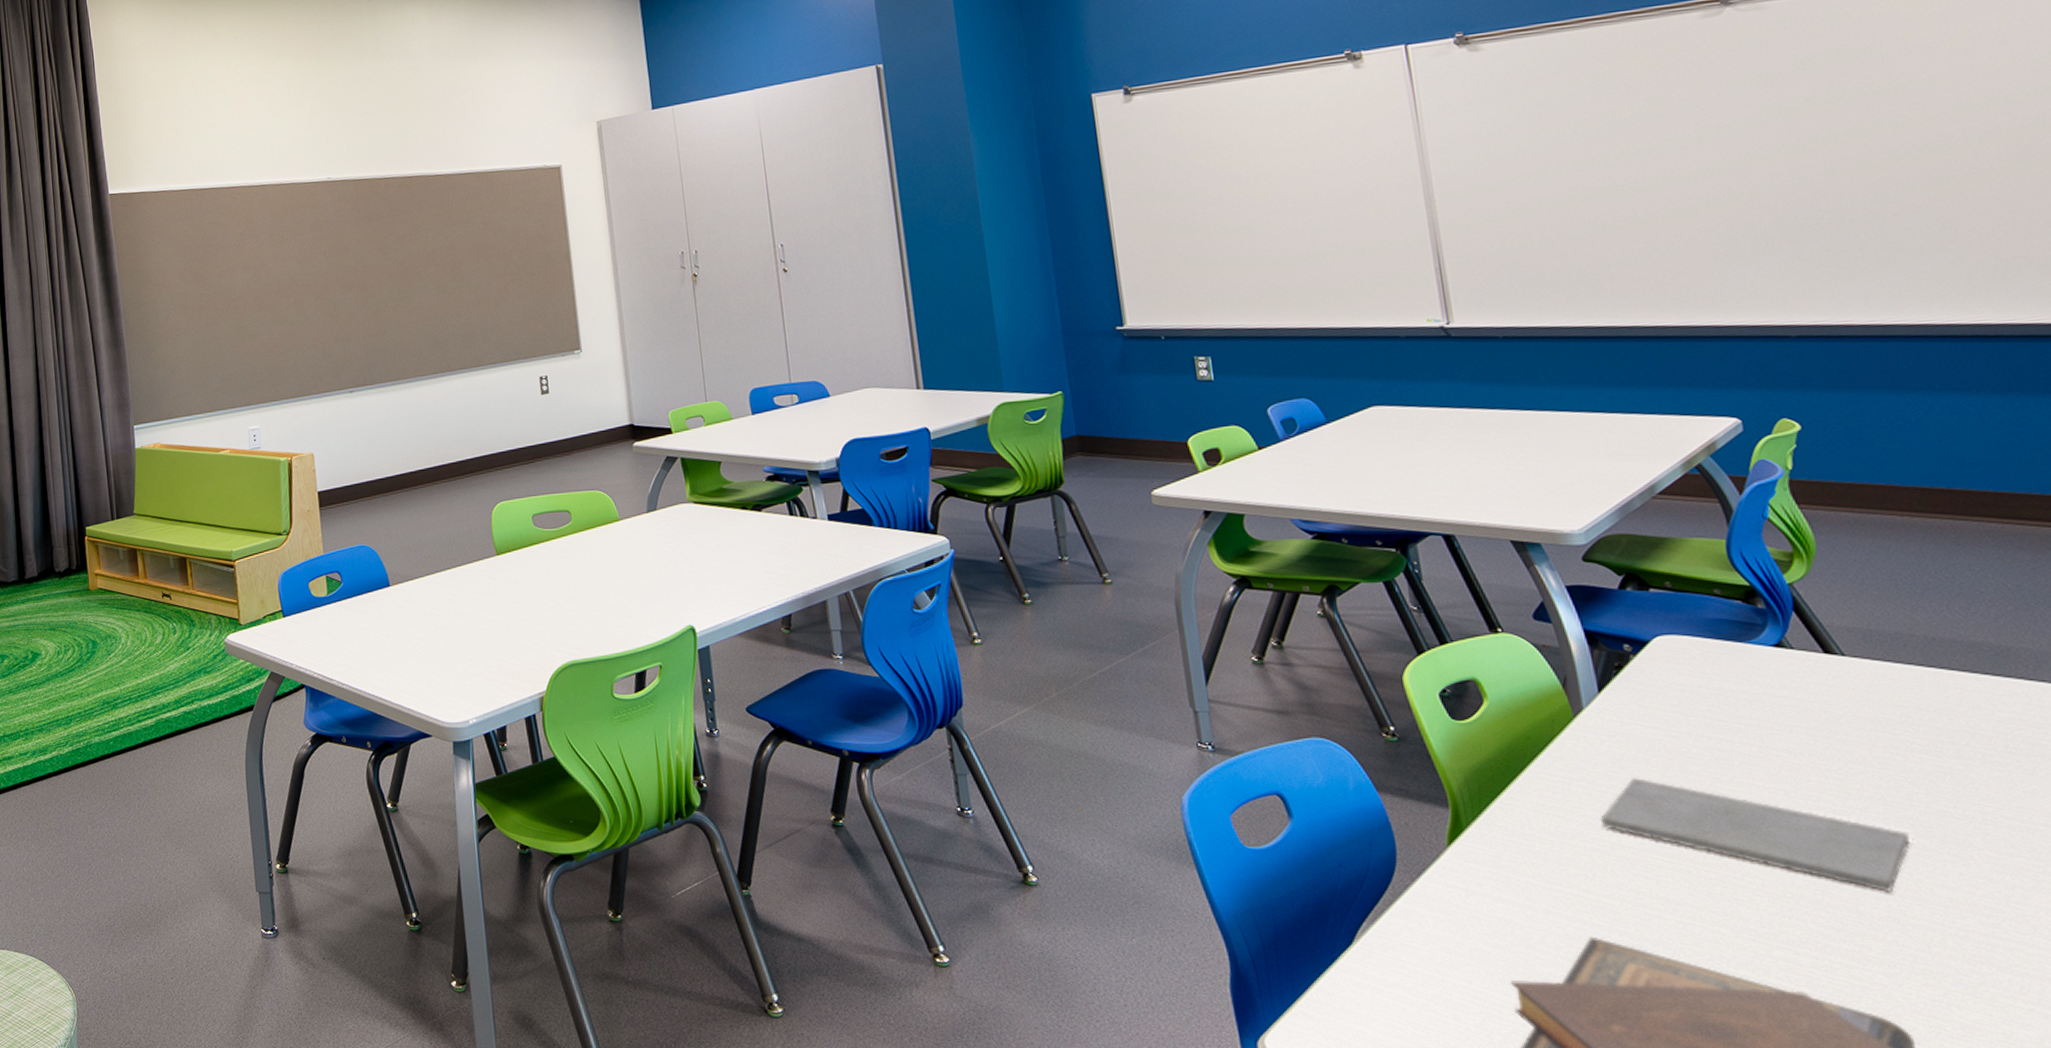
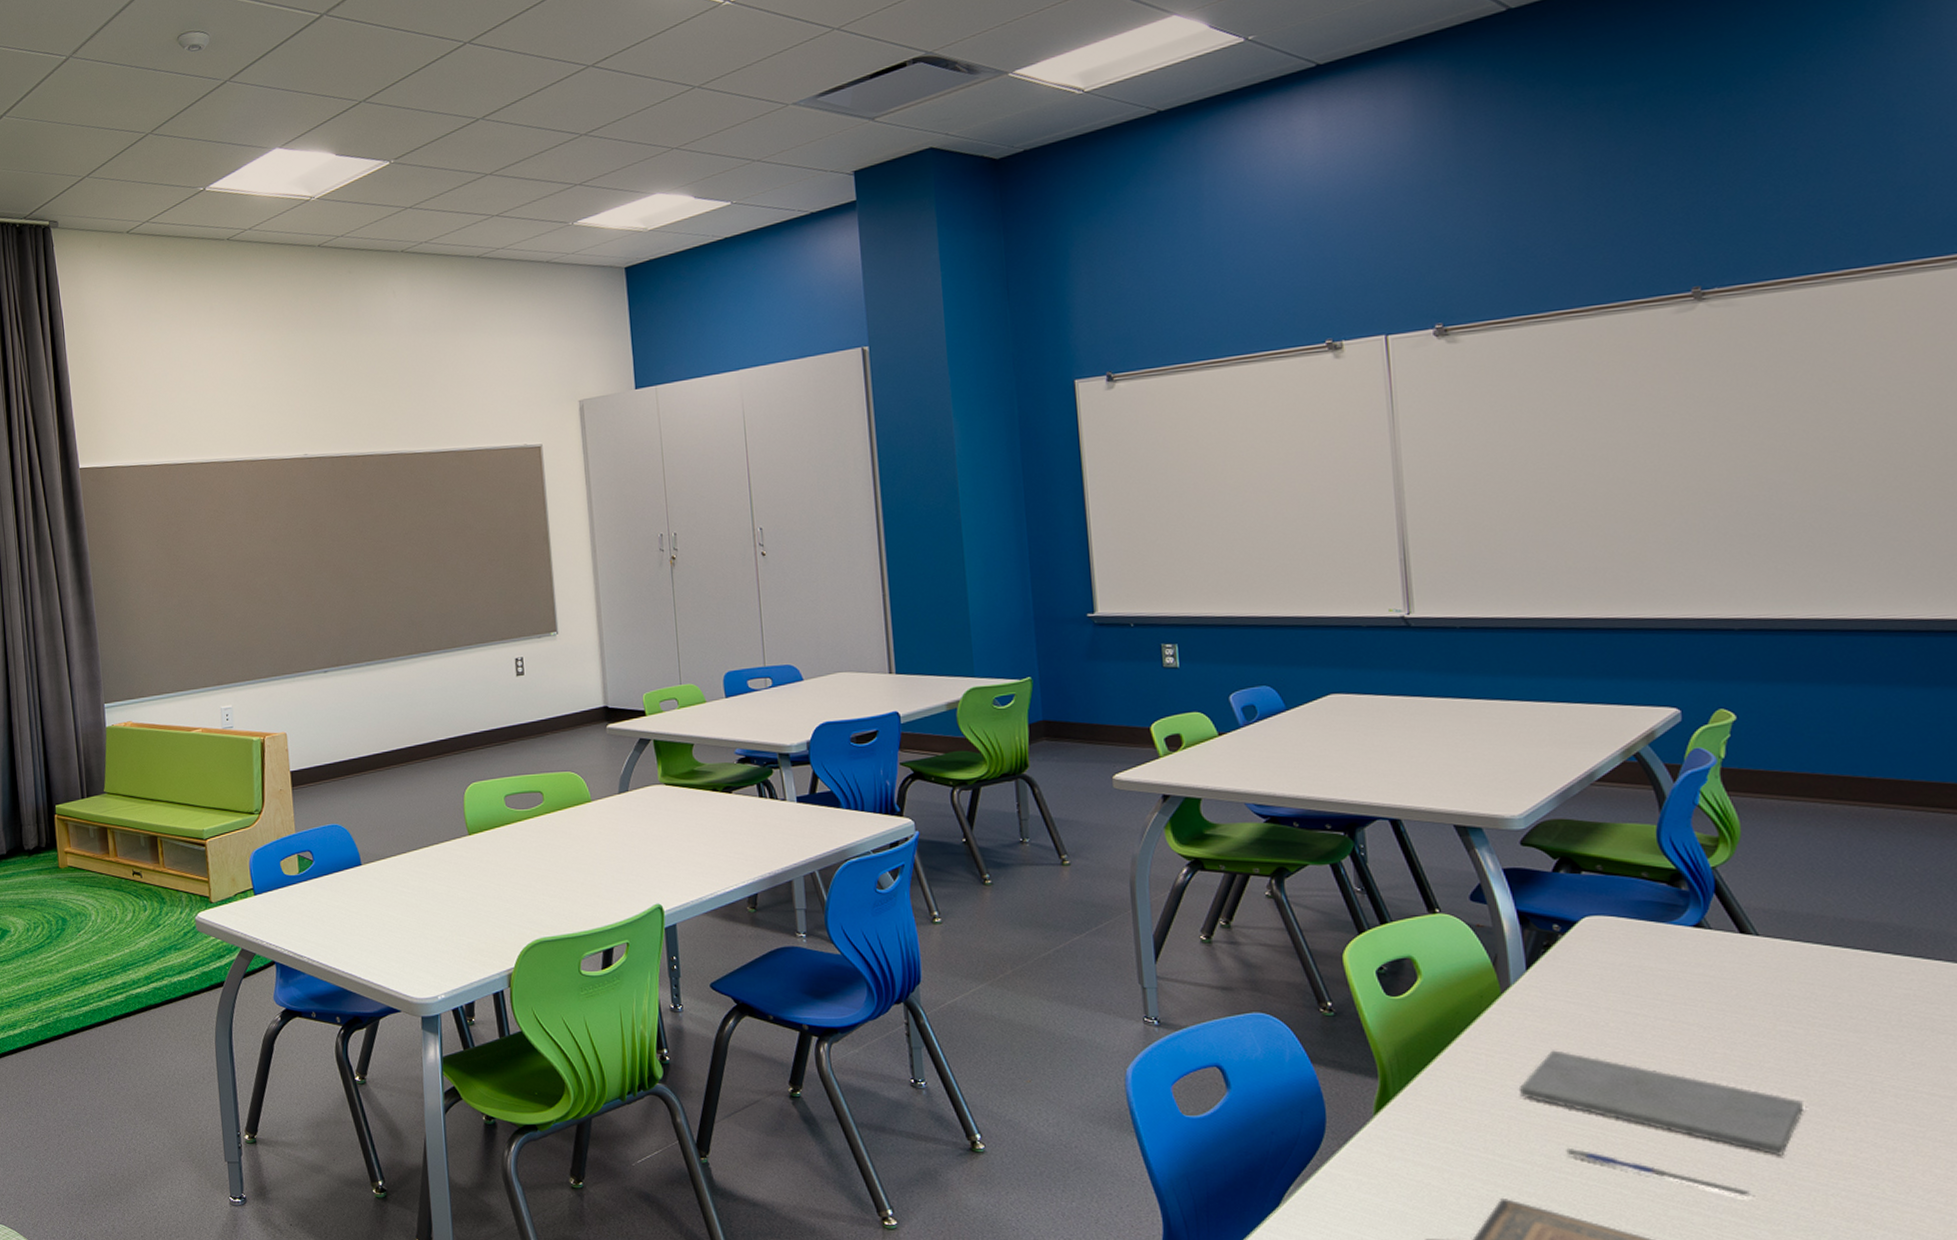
pen: none [1656,883,1866,938] -> present [1566,1149,1755,1198]

